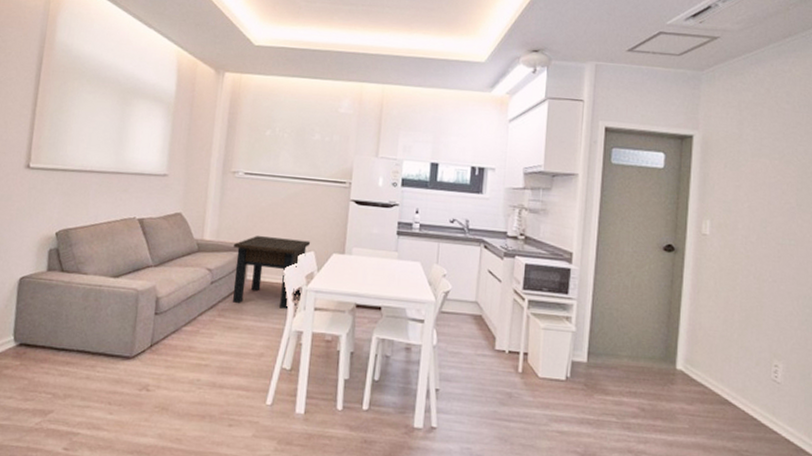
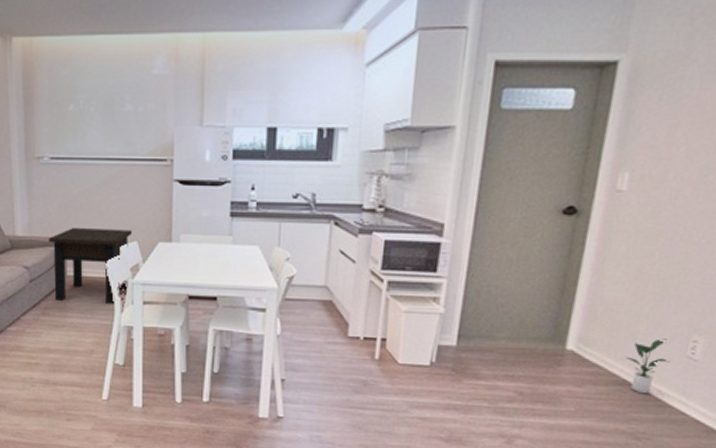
potted plant: none [723,362,759,414] -> present [624,338,670,394]

